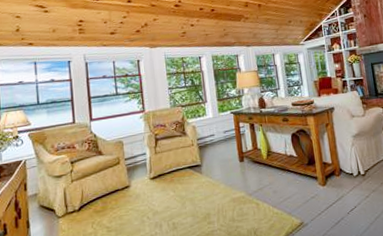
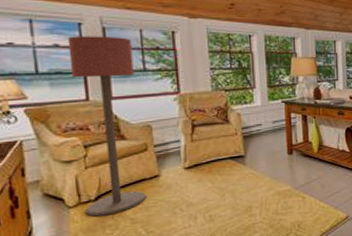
floor lamp: none [60,69,119,226] -> present [67,36,146,217]

